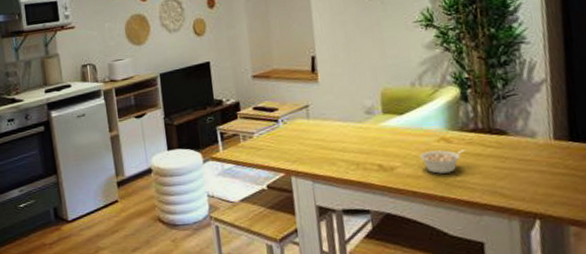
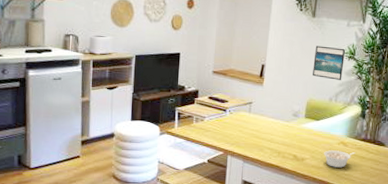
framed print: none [376,15,423,59] -> present [313,45,345,80]

